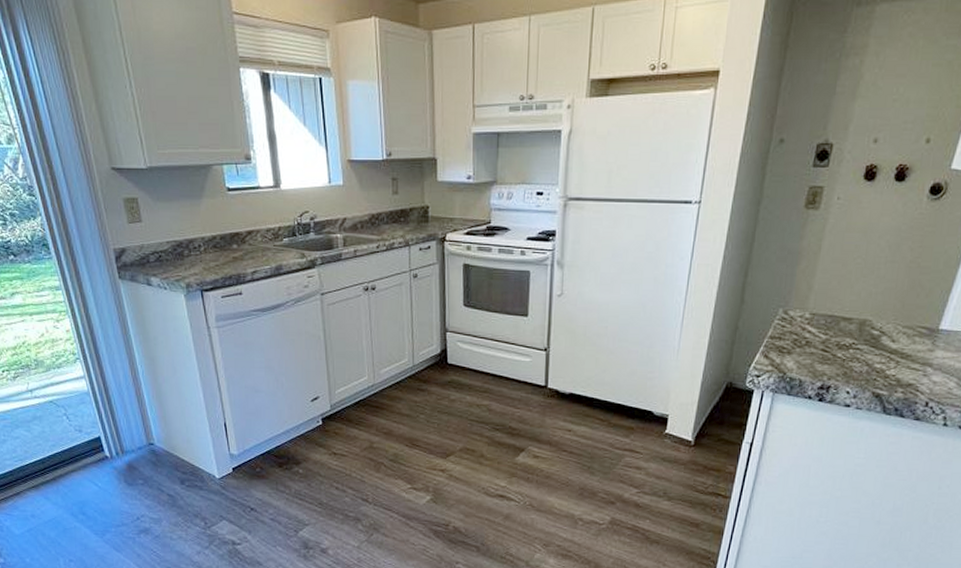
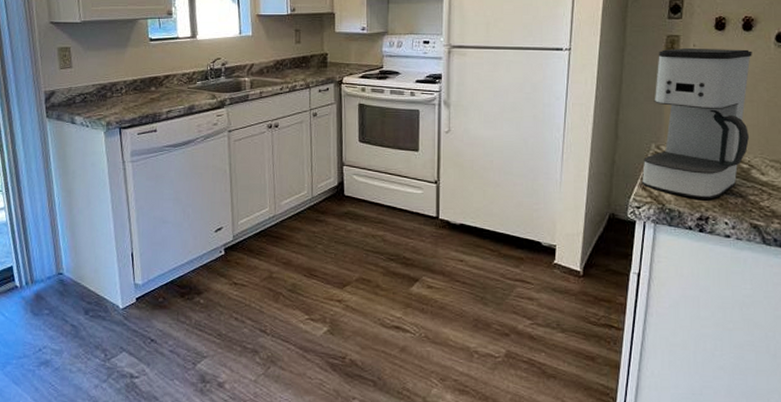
coffee maker: none [764,202,902,368] -> present [641,48,752,199]

